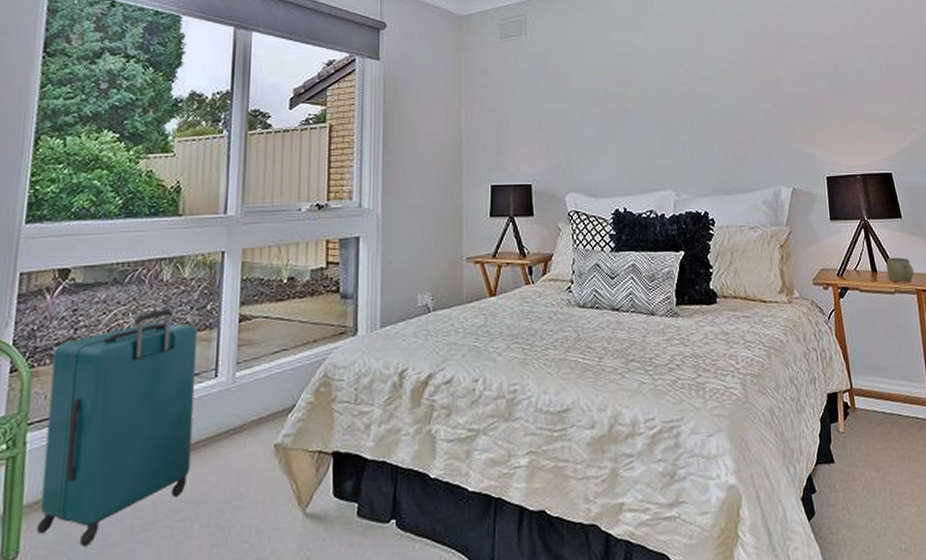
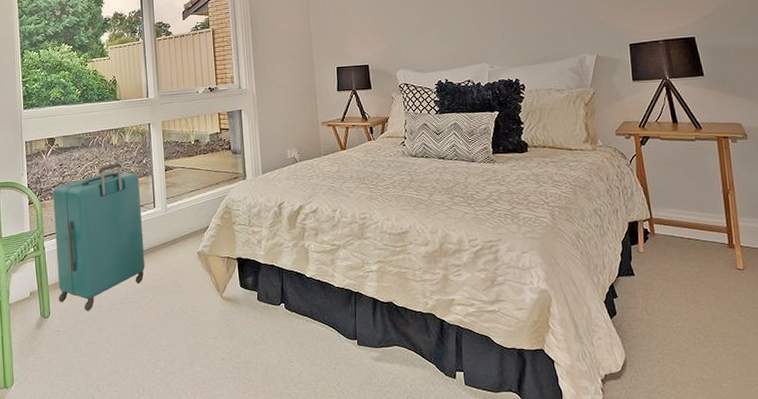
mug: present [886,257,914,284] -> none [687,109,715,132]

